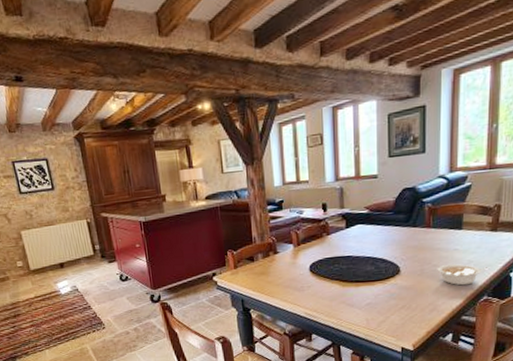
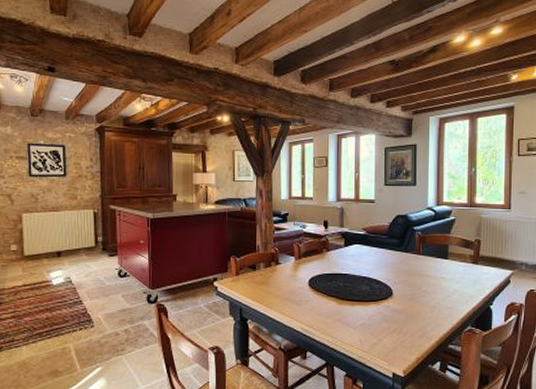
legume: present [437,264,490,286] -> none [426,291,473,314]

